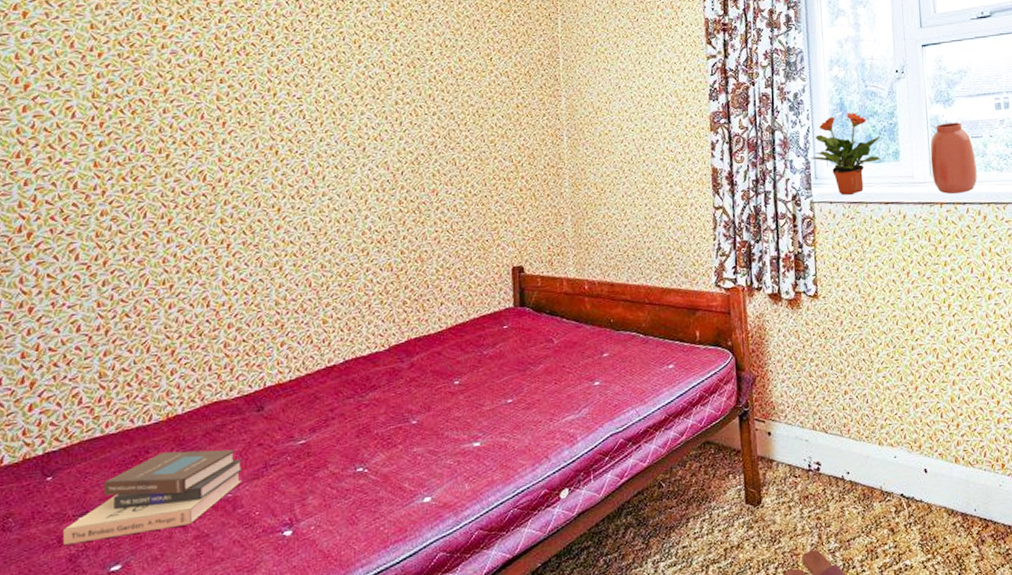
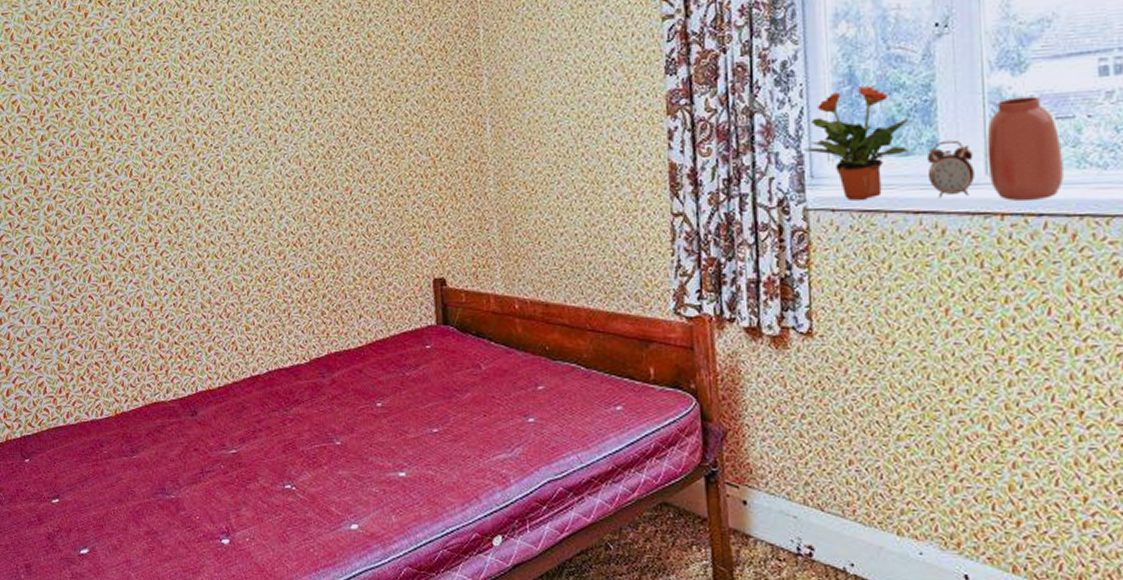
books: present [63,449,243,545] -> none [41,447,183,524]
alarm clock: none [892,151,923,193] -> present [926,140,975,198]

